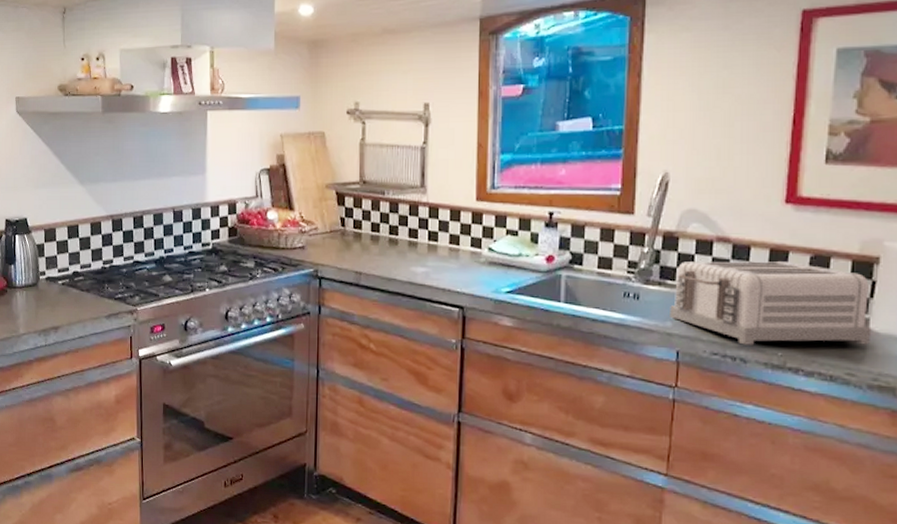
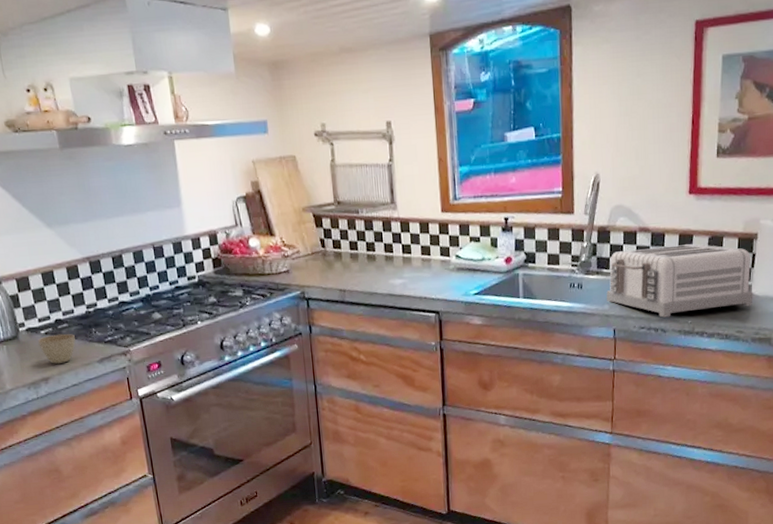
cup: none [55,286,88,315] -> present [38,334,76,364]

